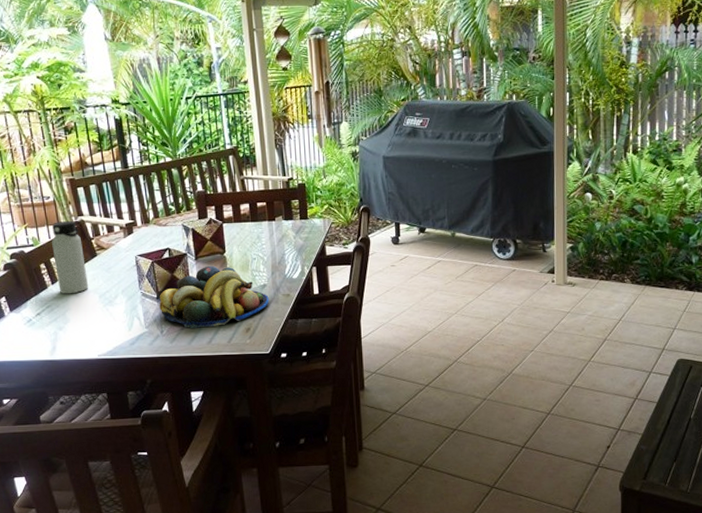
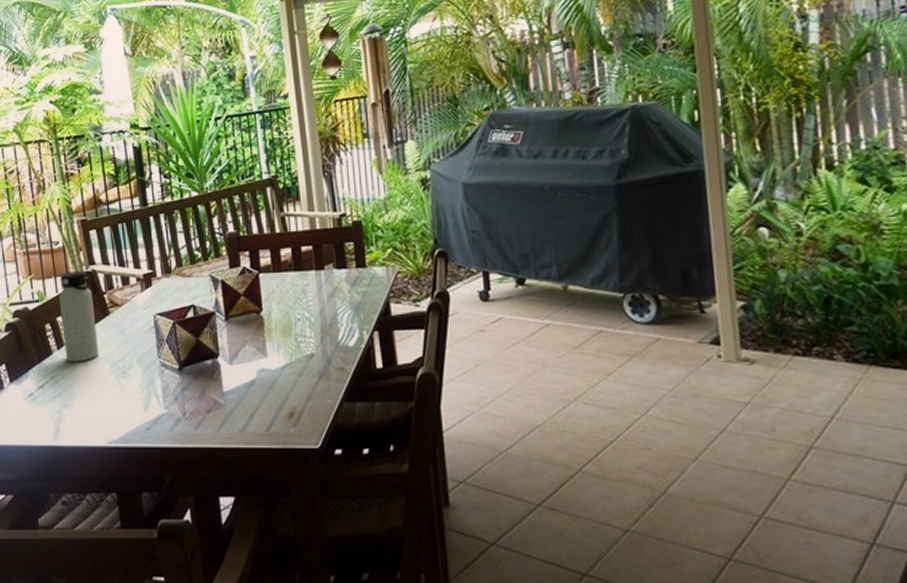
fruit bowl: present [159,265,269,328] -> none [181,328,318,410]

